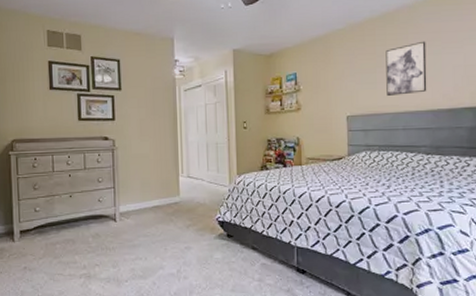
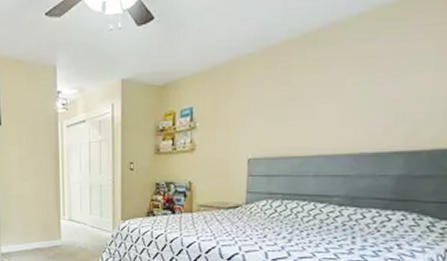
wall art: present [386,41,427,96] -> none [298,68,356,136]

